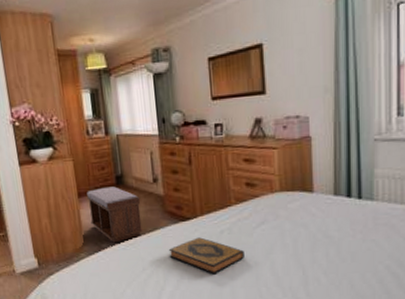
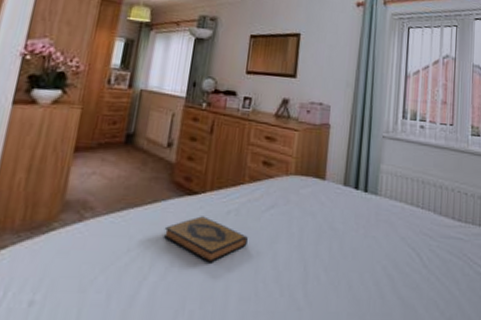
bench: present [87,186,143,243] -> none [79,144,148,213]

